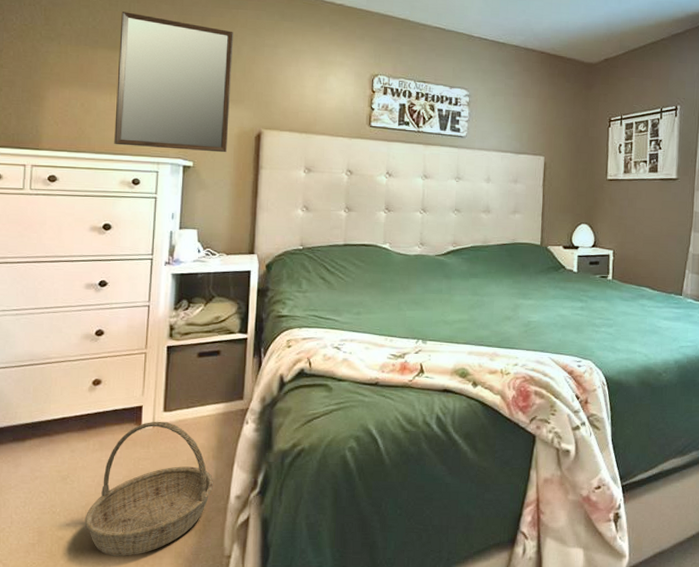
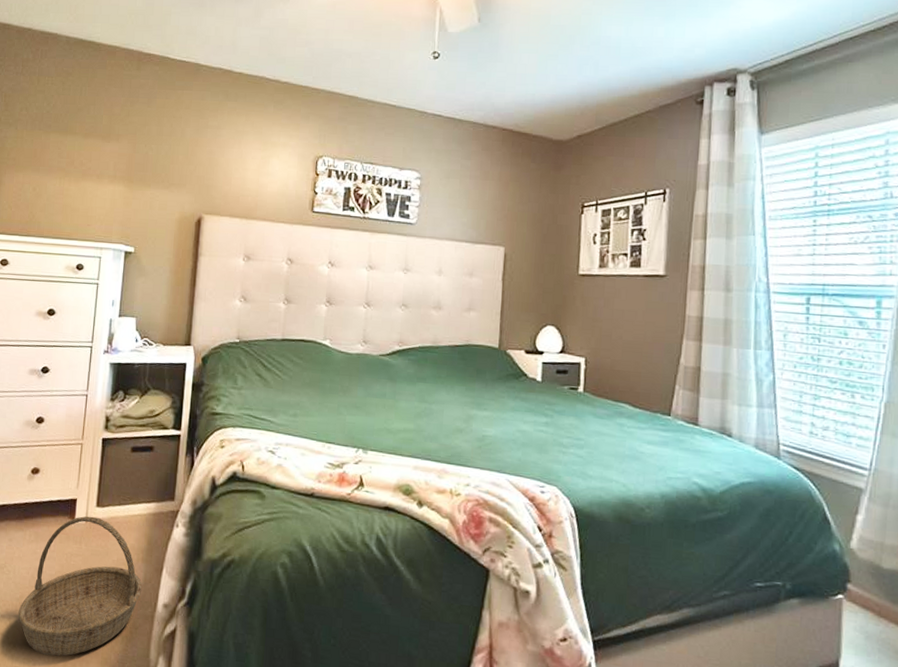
home mirror: present [114,12,233,153] -> none [61,96,178,239]

